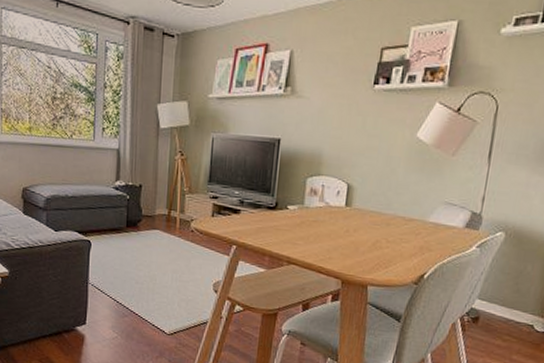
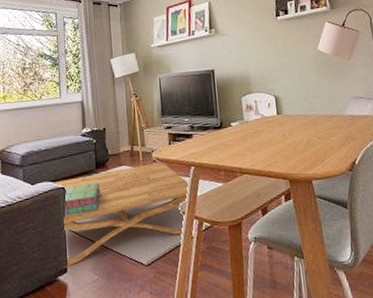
coffee table: none [77,232,229,320] -> present [52,162,190,268]
stack of books: none [89,240,129,271] -> present [65,182,101,216]

